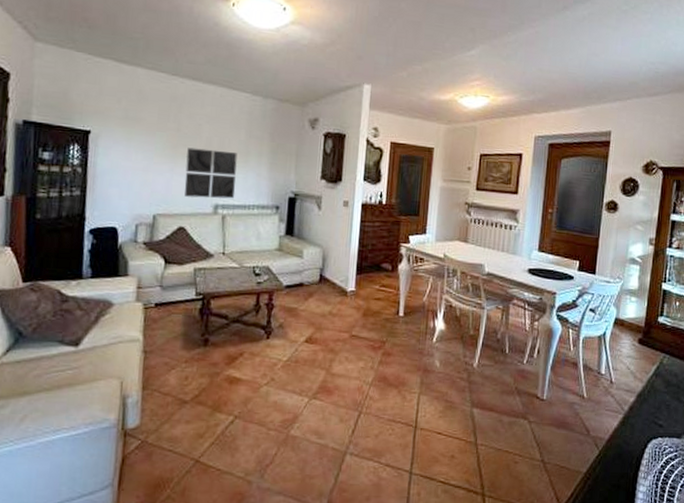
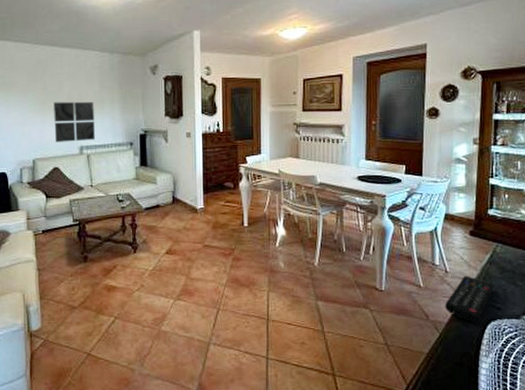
remote control: none [607,387,659,440] -> present [445,275,495,322]

